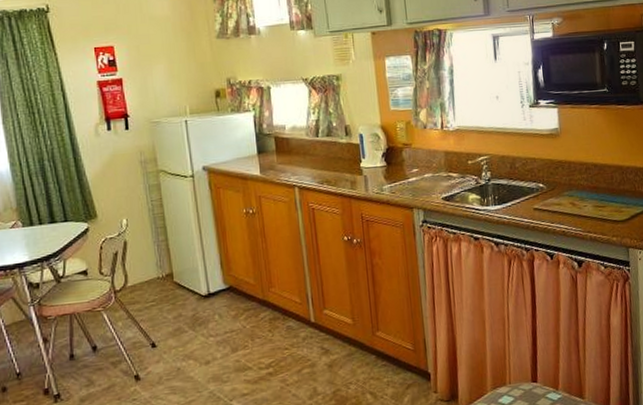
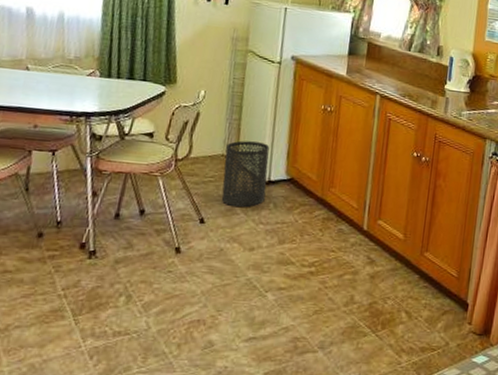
trash can: none [160,257,209,325] -> present [221,140,270,207]

